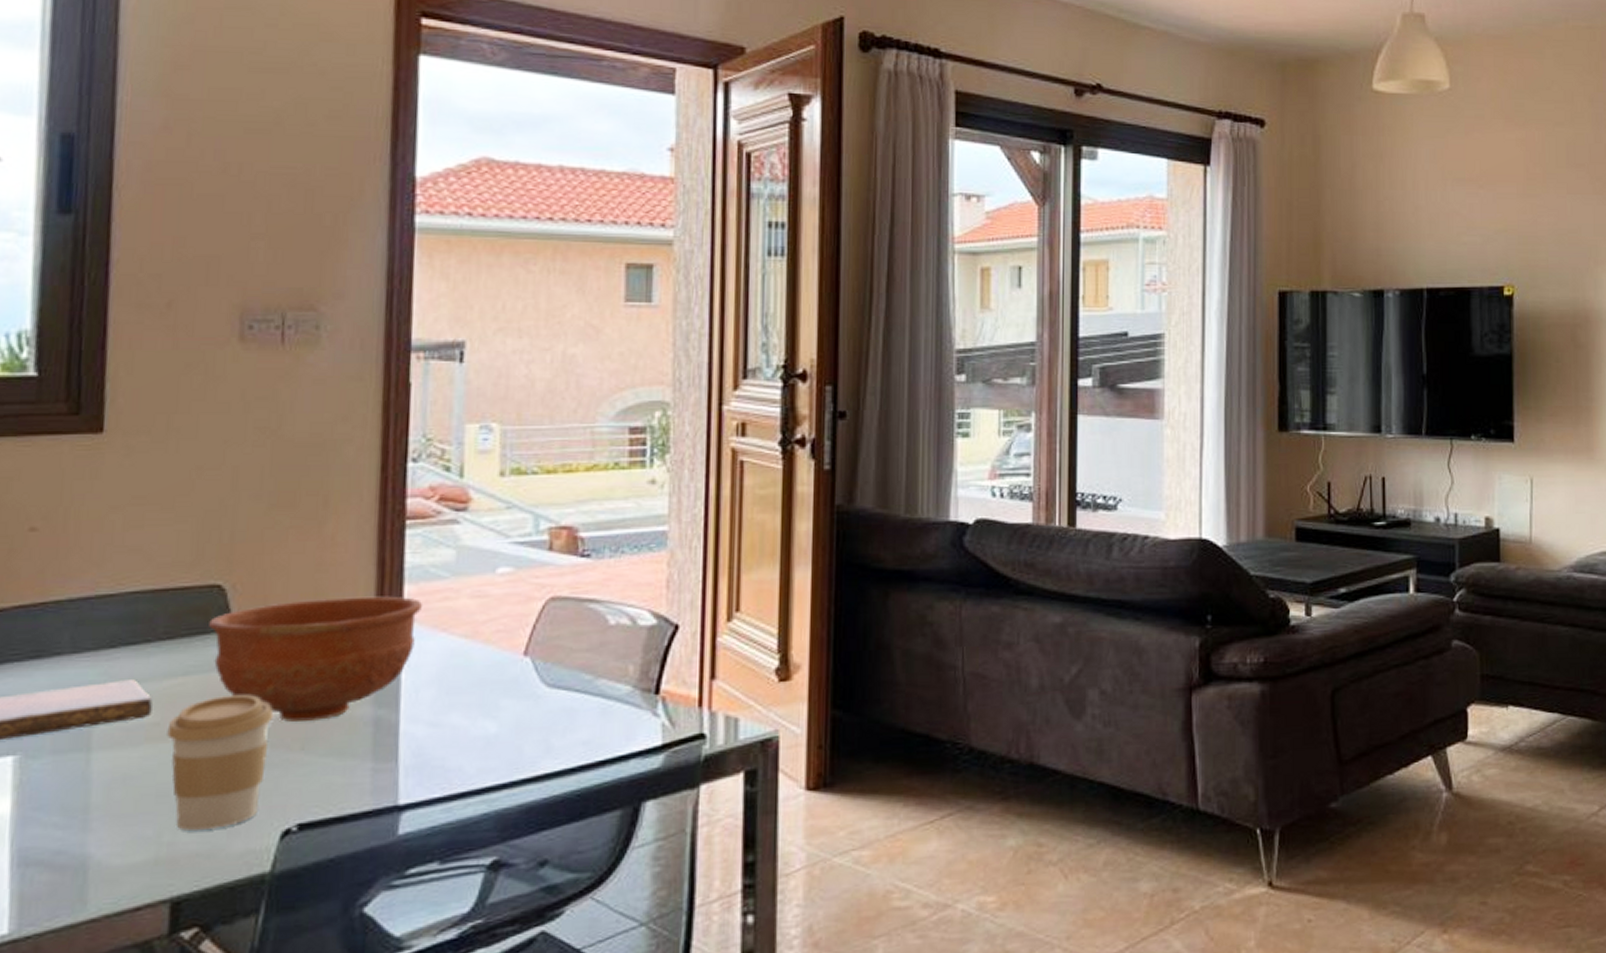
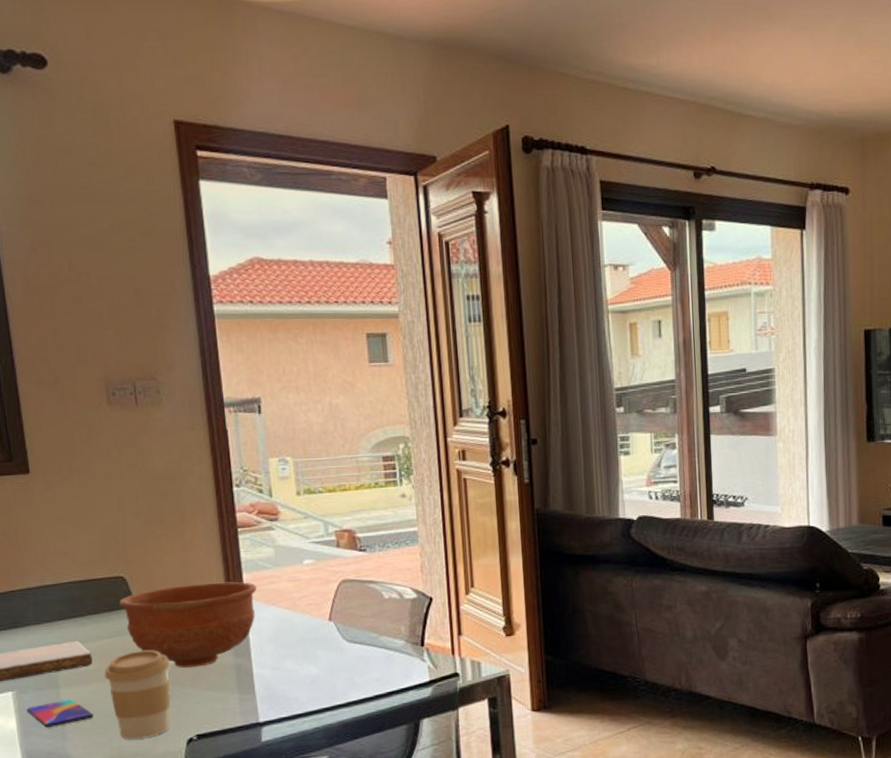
smartphone: none [31,768,140,812] -> present [26,699,95,727]

